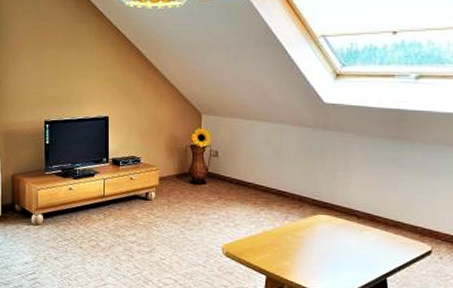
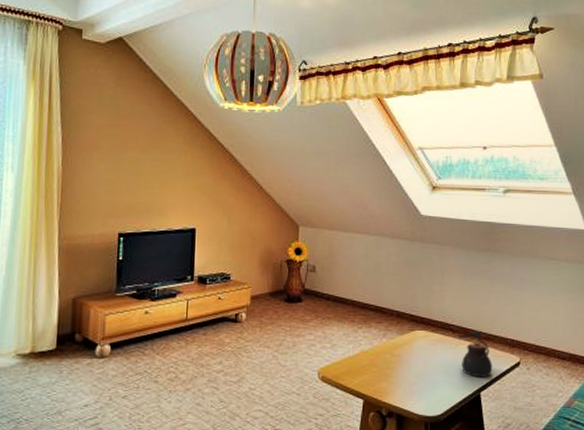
teapot: none [363,217,401,264] -> present [458,330,493,378]

